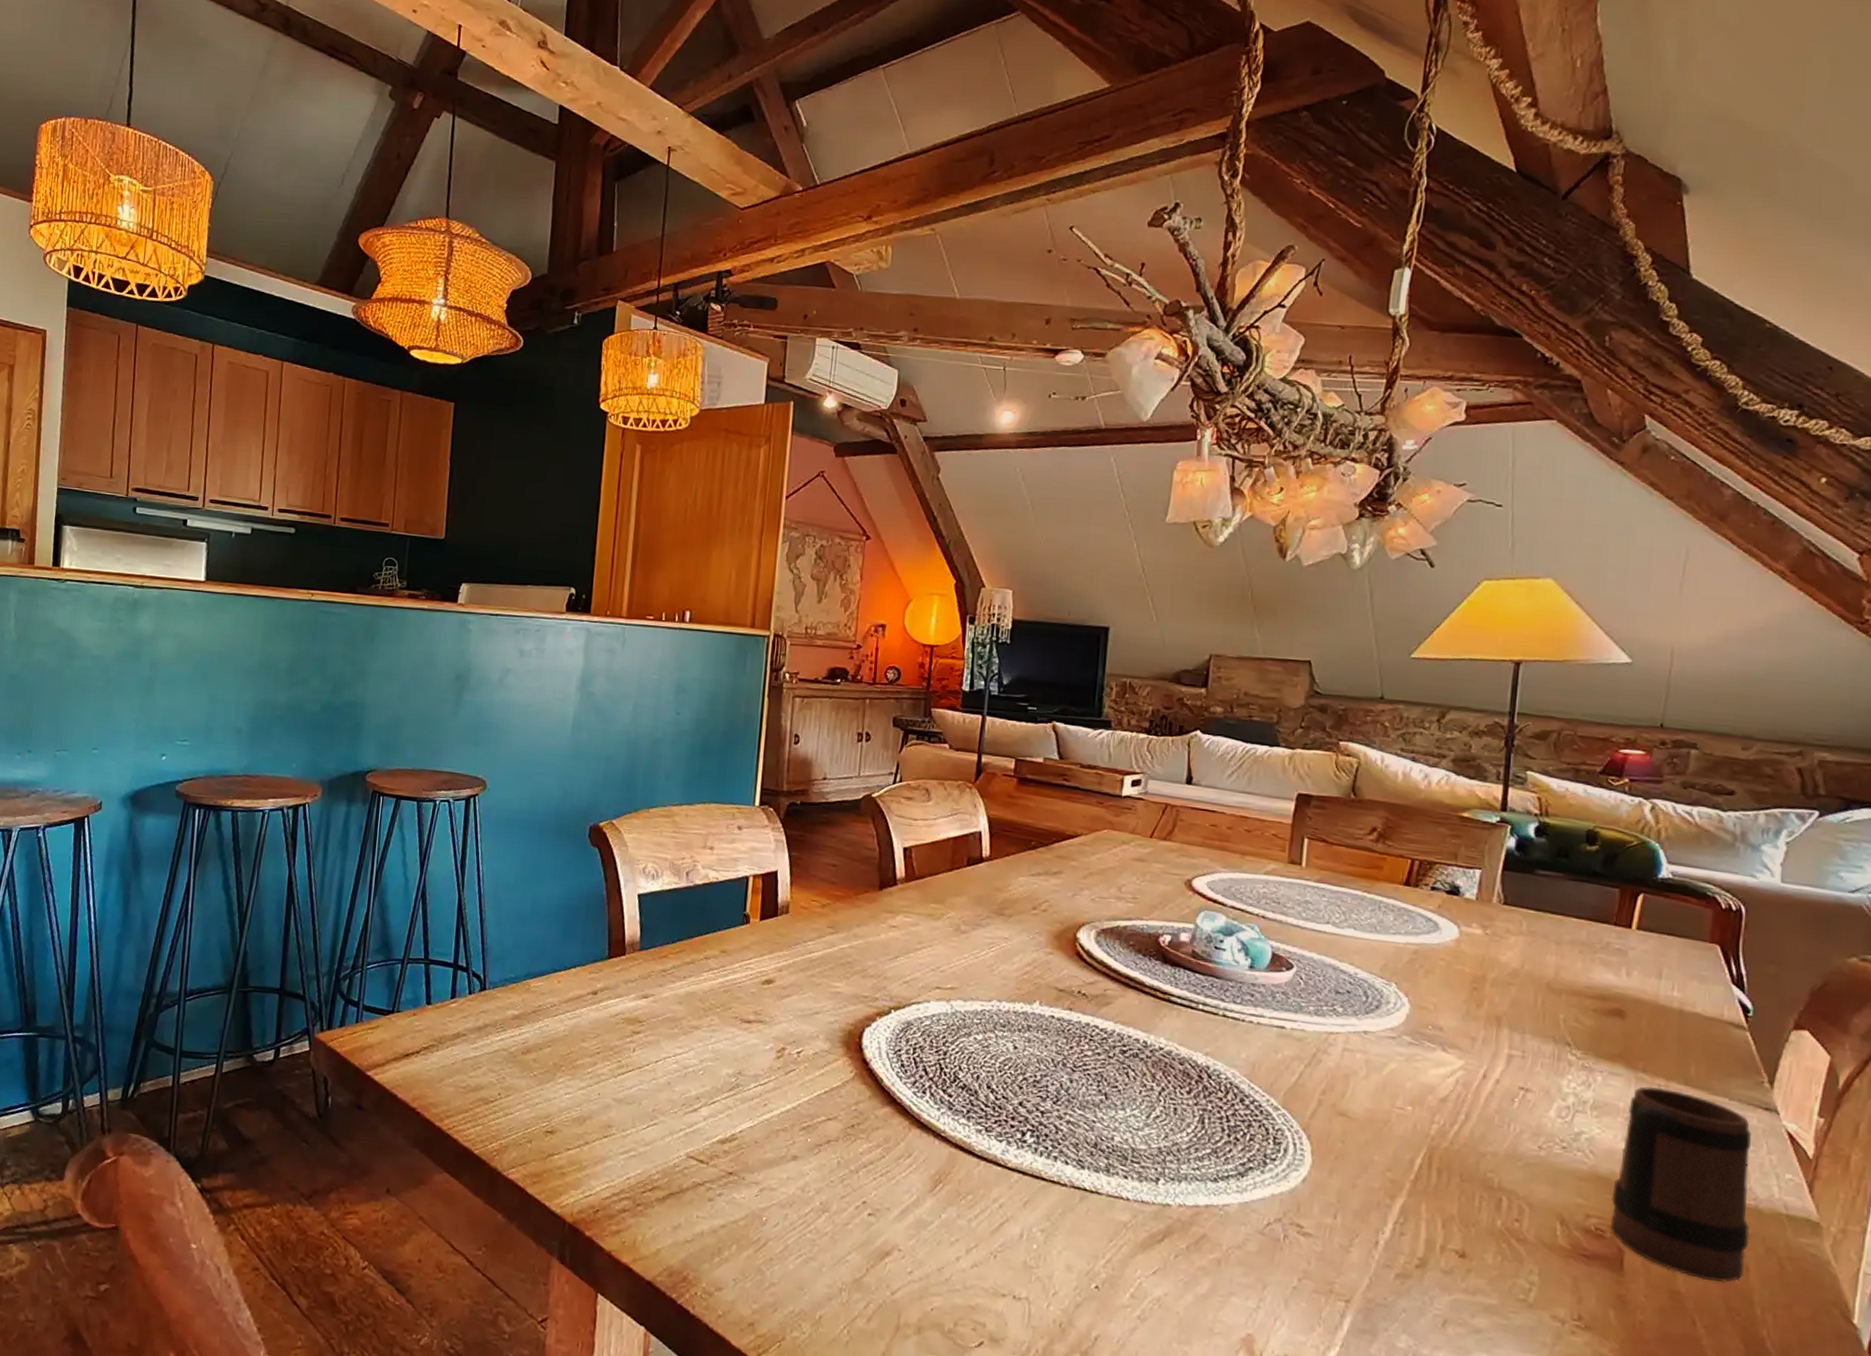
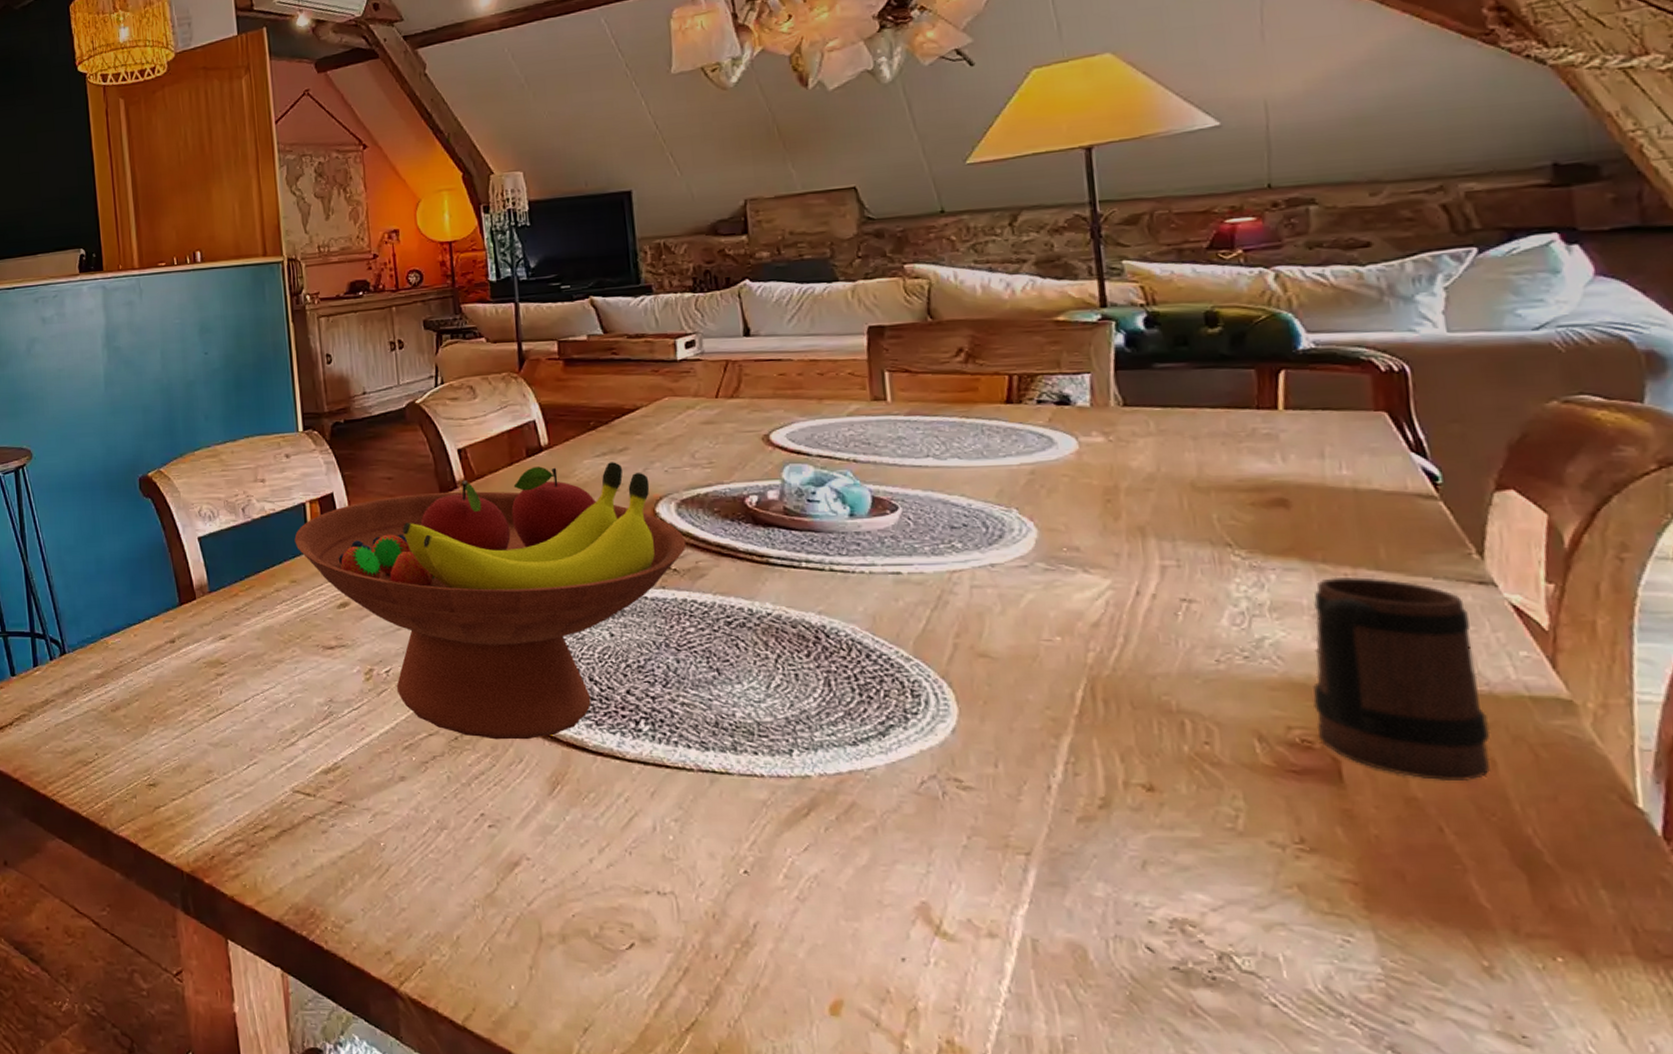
fruit bowl: none [732,876,1099,1137] -> present [294,462,686,740]

